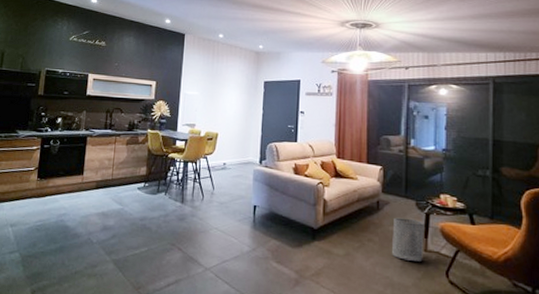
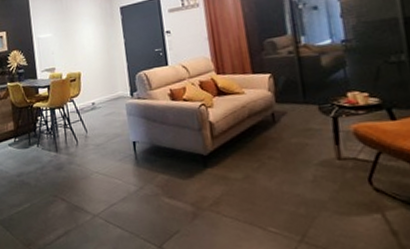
trash can: present [392,217,424,261] -> none [295,126,338,173]

